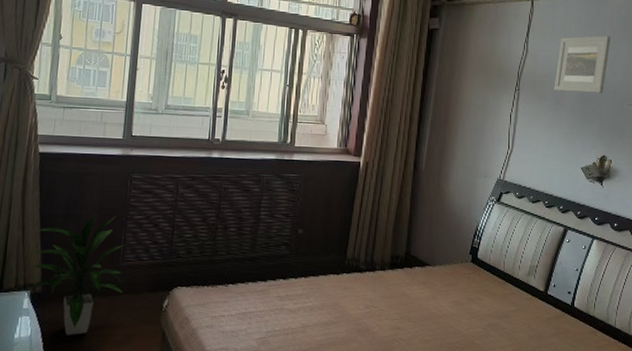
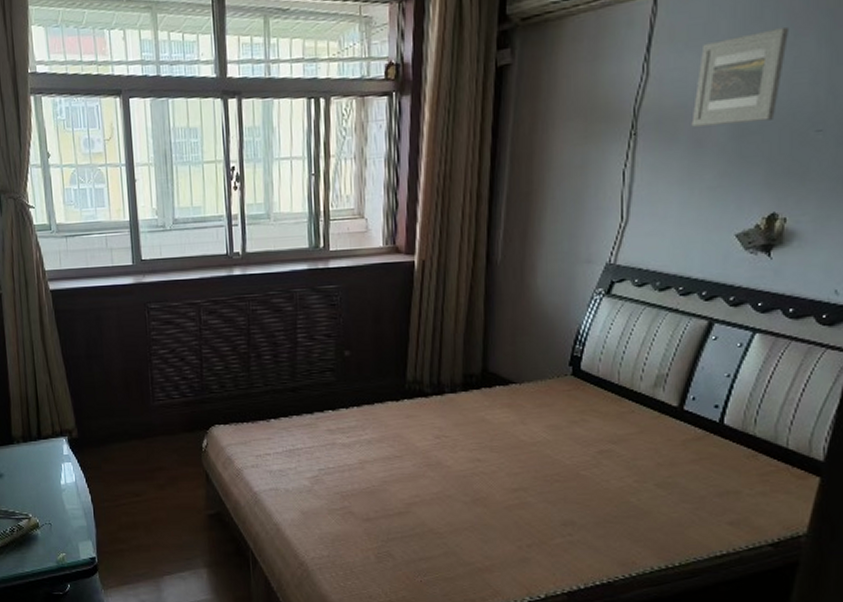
indoor plant: present [27,213,124,336] -> none [59,351,159,481]

